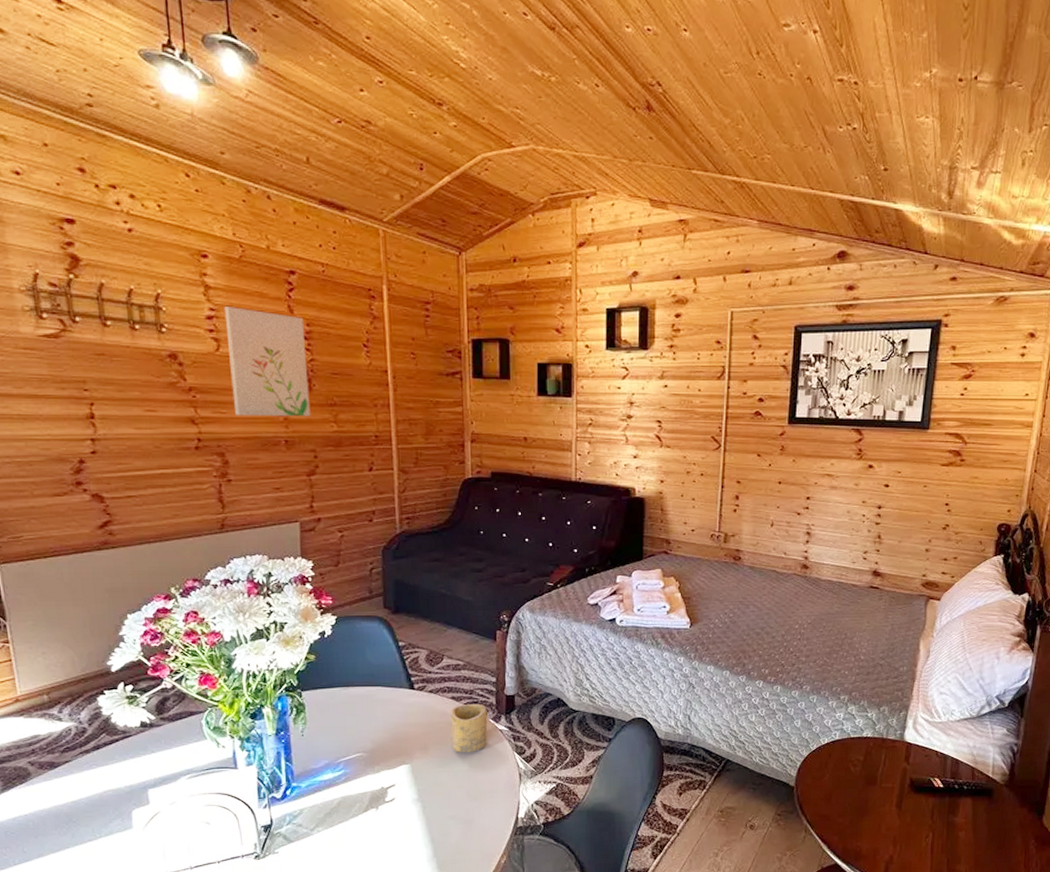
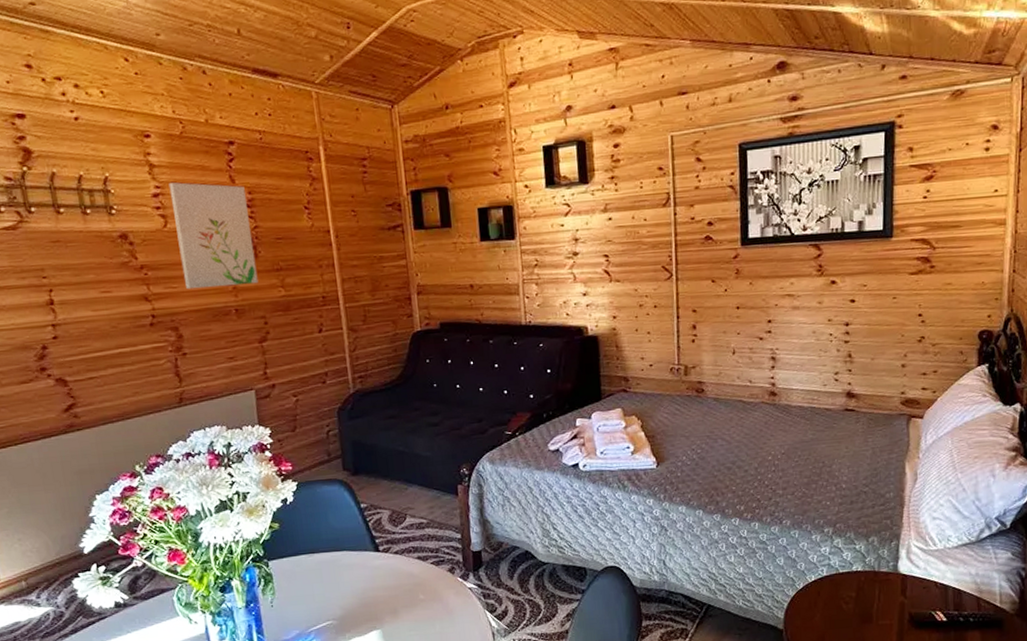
cup: present [450,704,488,753] -> none [417,562,457,614]

